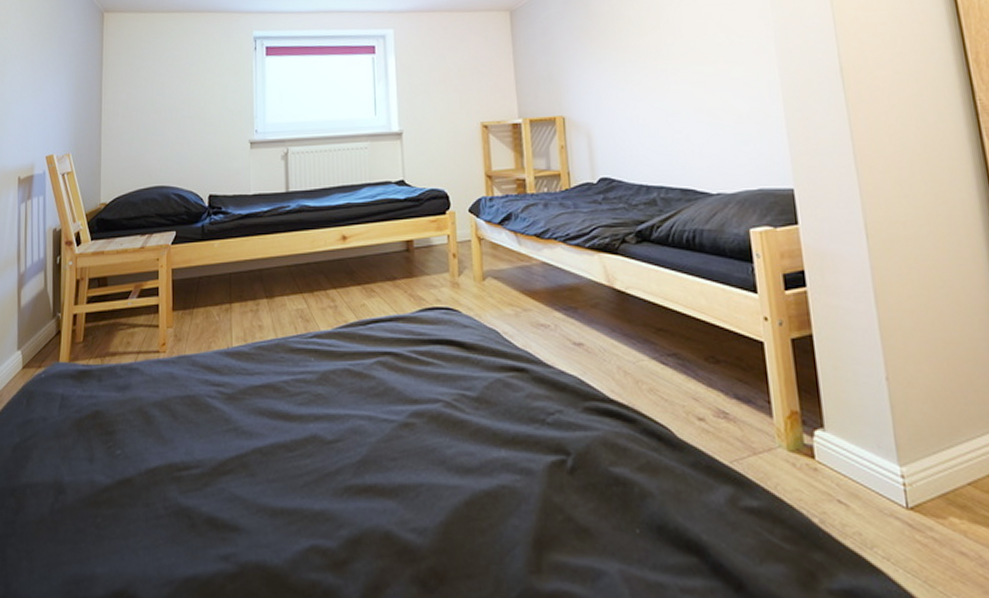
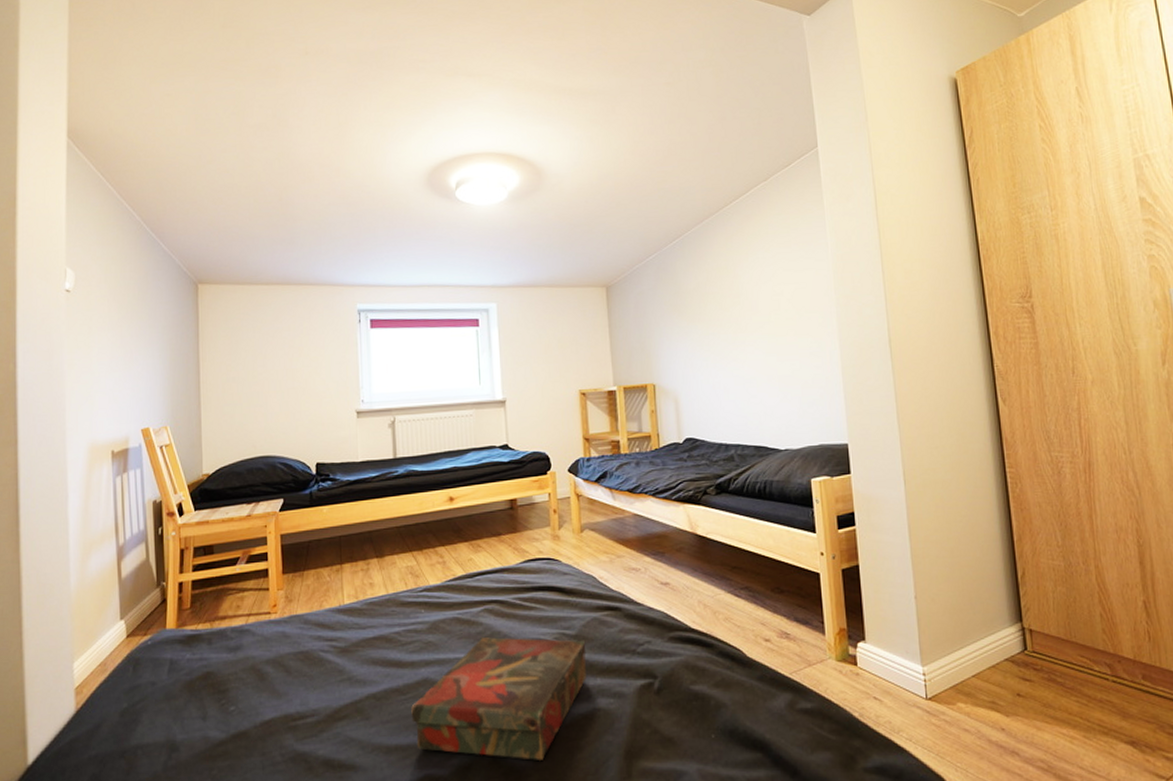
book: none [298,393,489,541] -> present [411,637,587,760]

